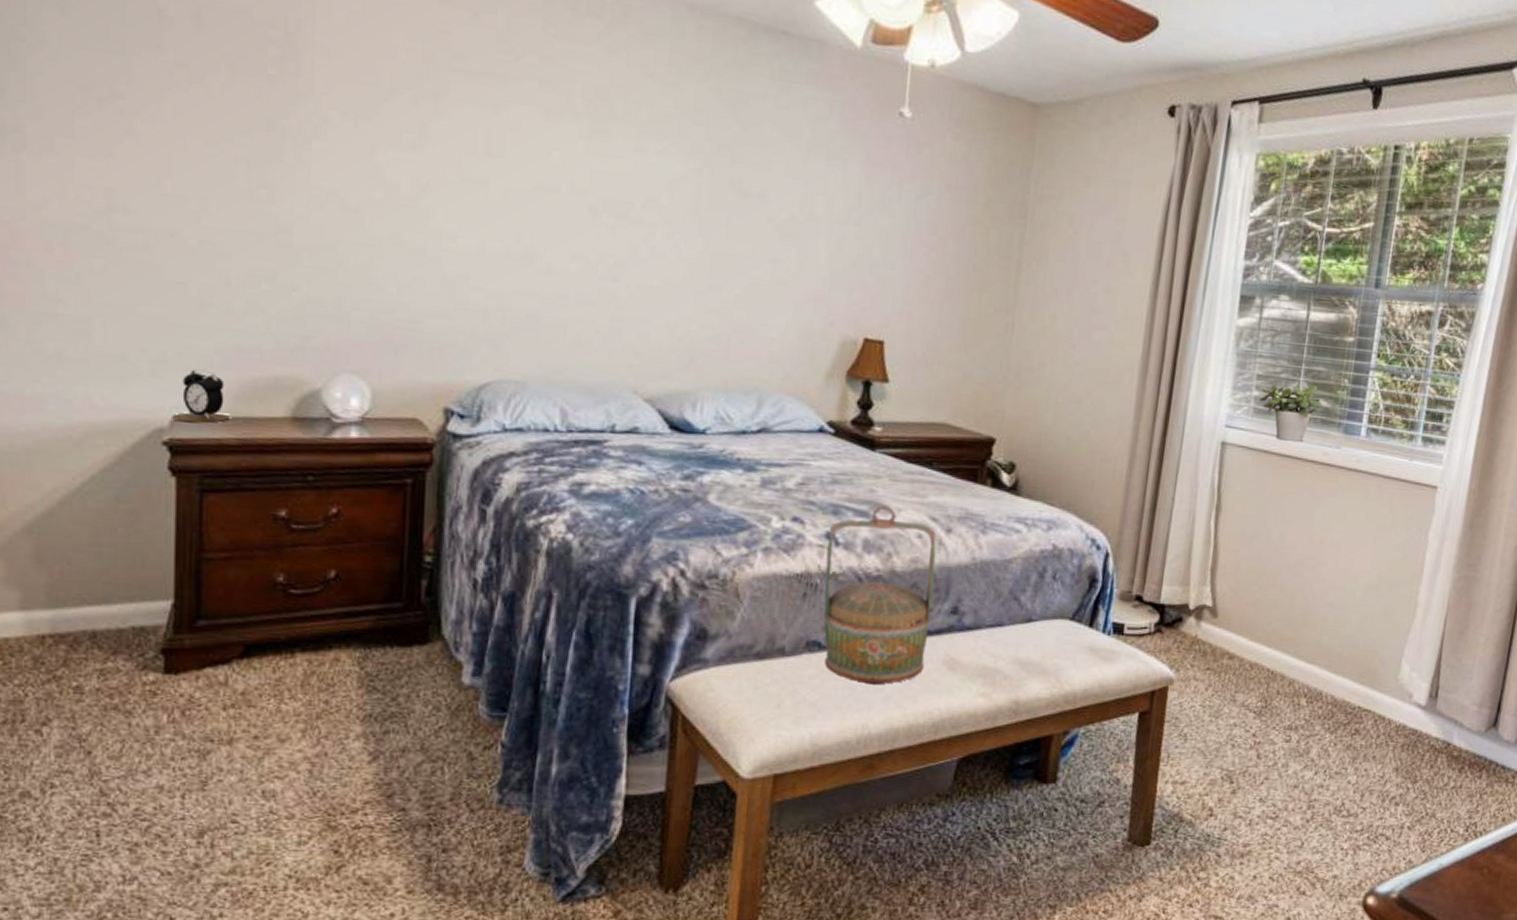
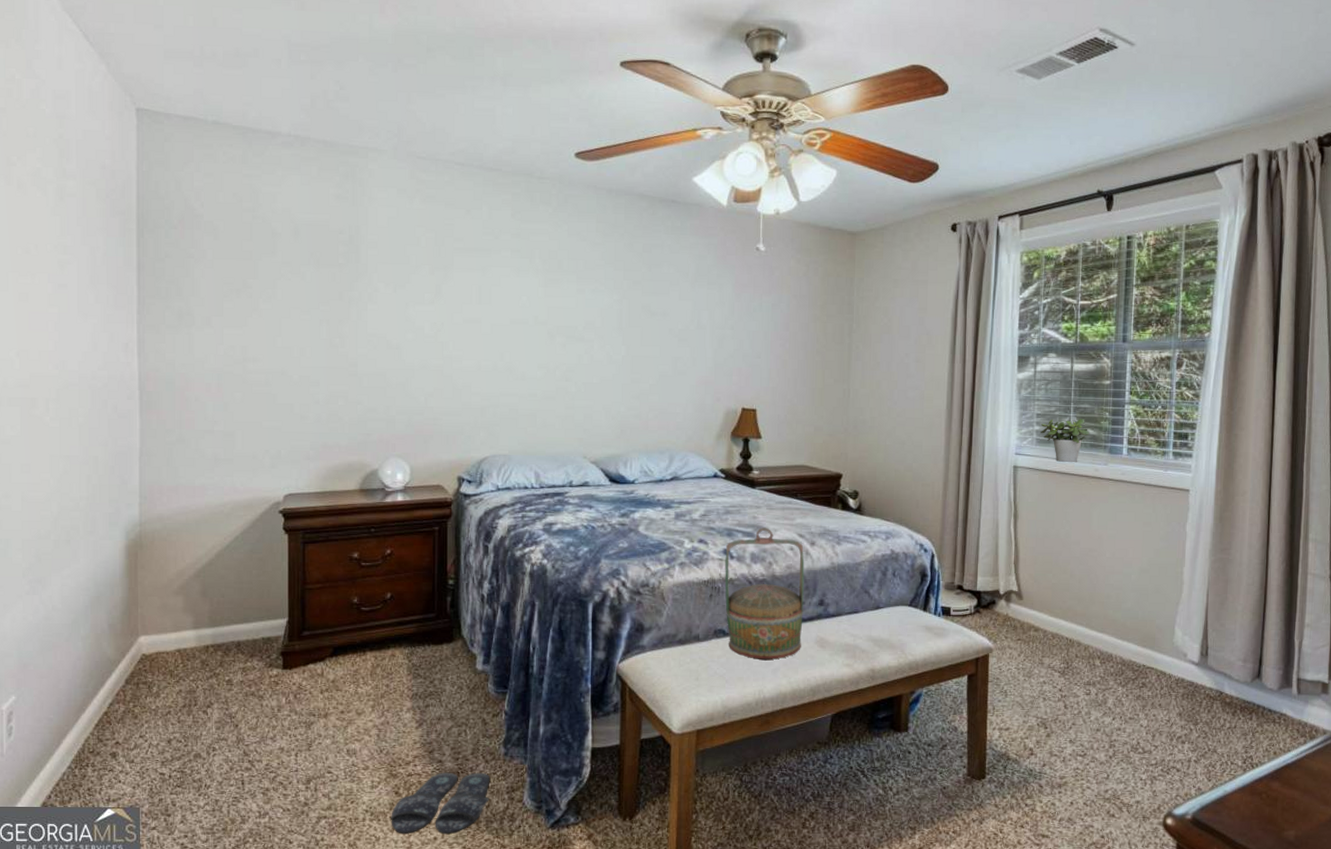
alarm clock: present [170,369,229,423] -> none [284,461,321,497]
slippers: none [326,824,477,909] -> present [391,772,491,834]

